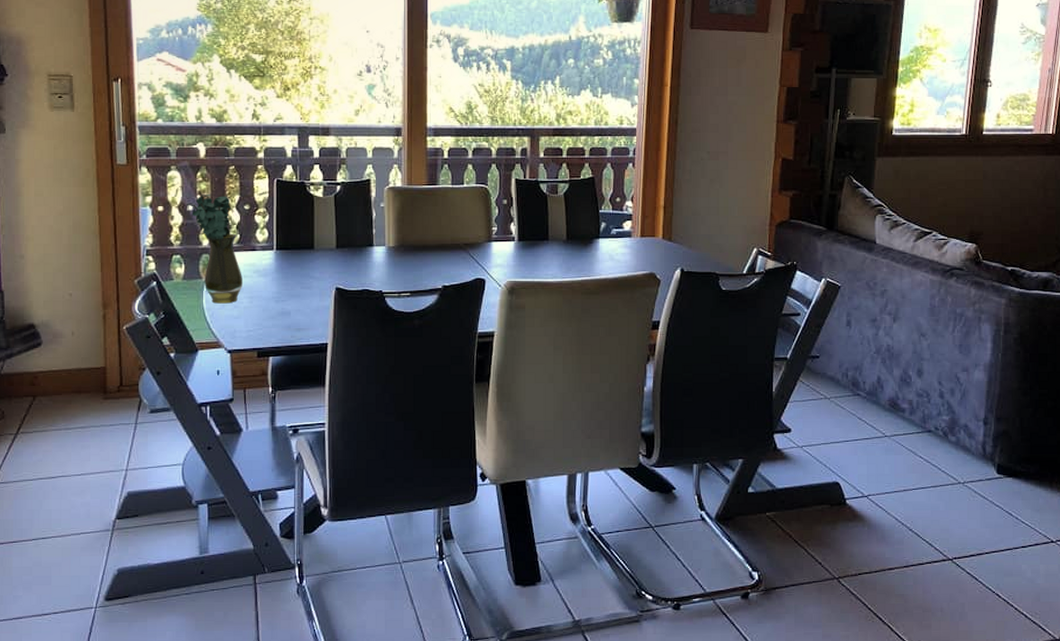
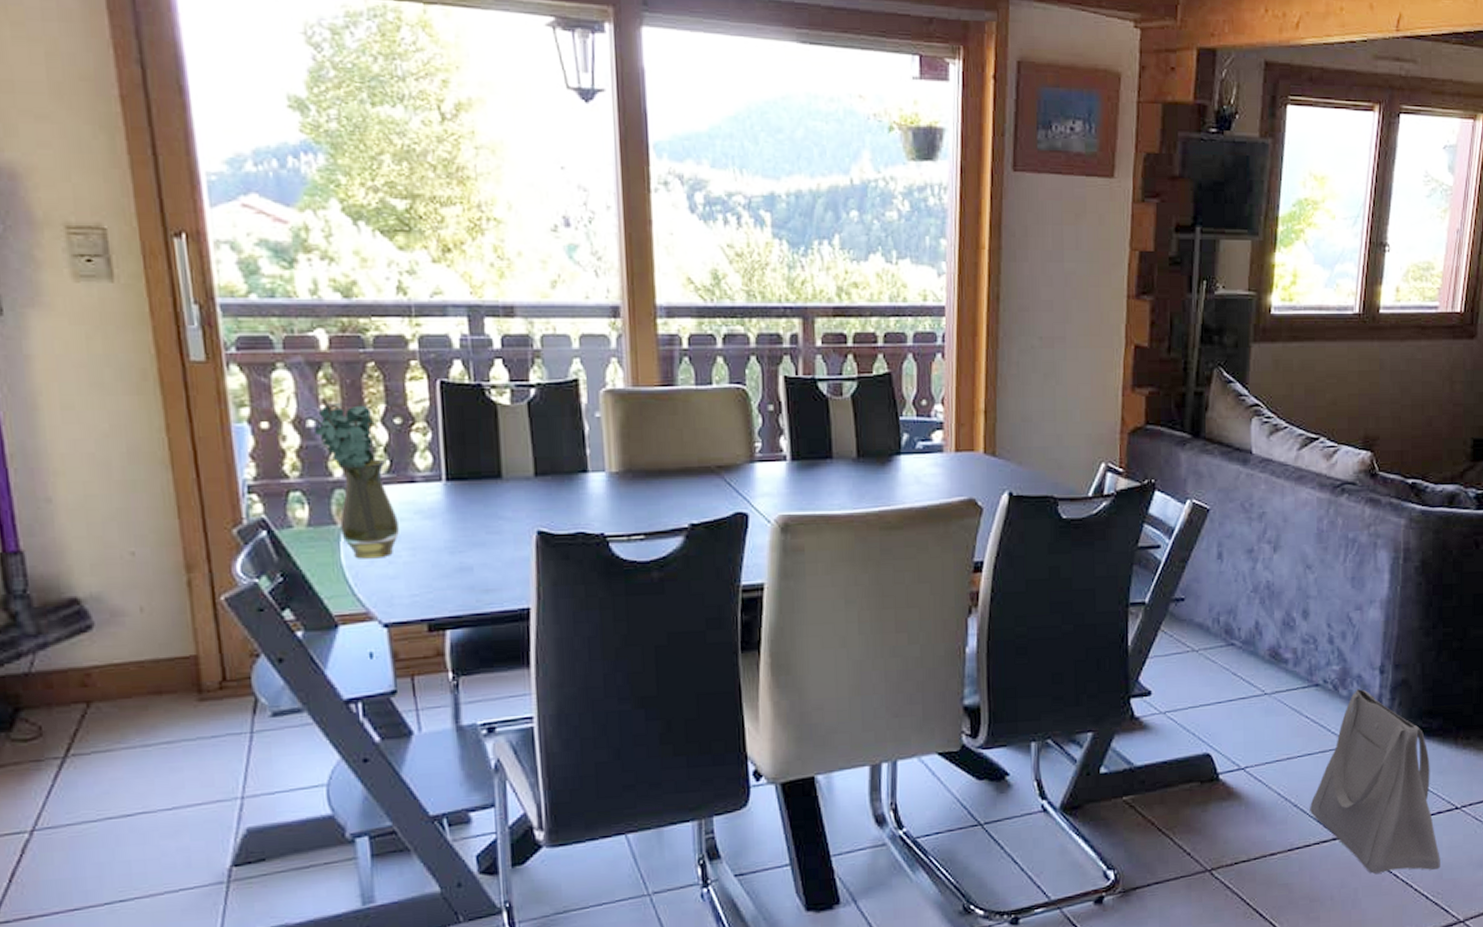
tote bag: none [923,436,1038,594] -> present [1310,689,1440,874]

